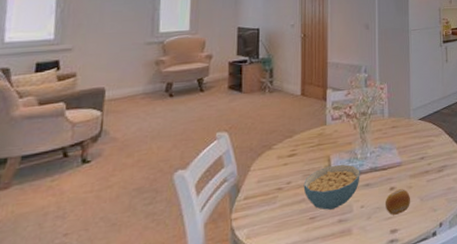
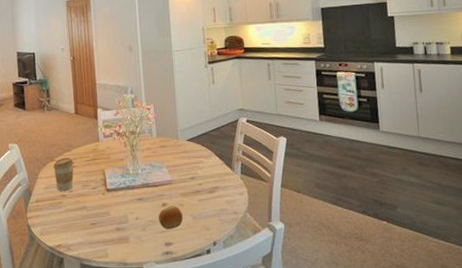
coffee cup: none [270,144,295,184] -> present [53,157,74,191]
cereal bowl: present [303,164,360,210] -> none [83,178,134,218]

